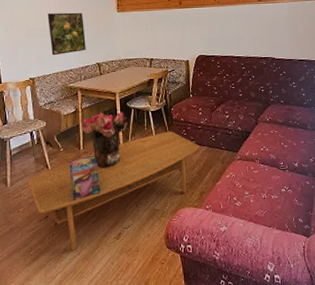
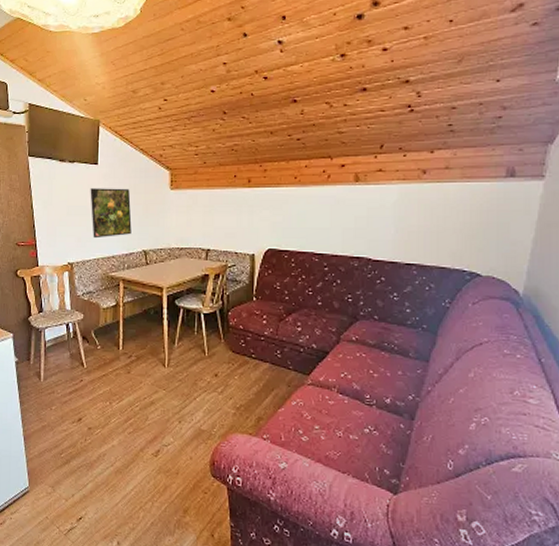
coffee table: present [27,131,200,250] -> none [61,339,261,461]
decorative box: present [69,155,101,201] -> none [106,357,140,407]
bouquet: present [81,112,128,168] -> none [121,310,175,374]

